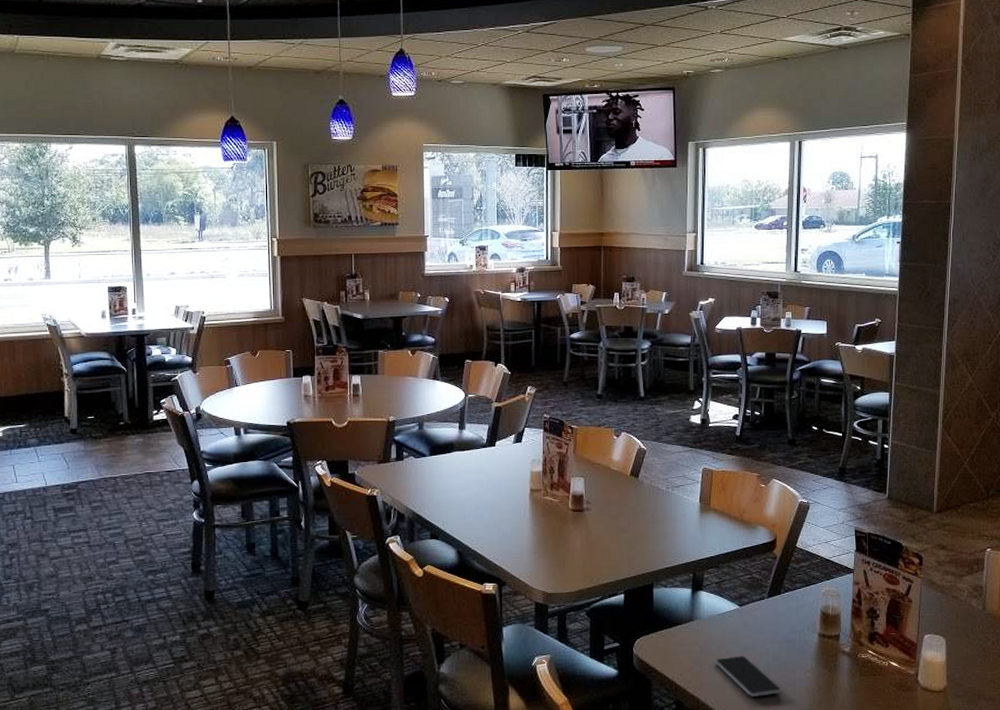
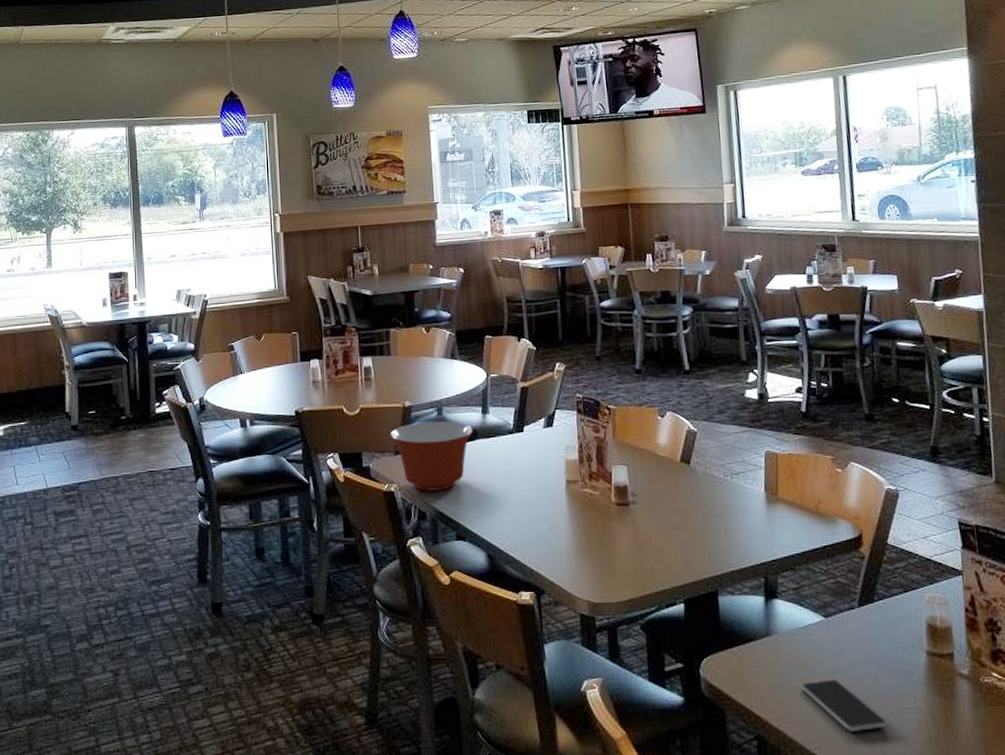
mixing bowl: none [374,434,451,496] -> present [390,421,474,491]

